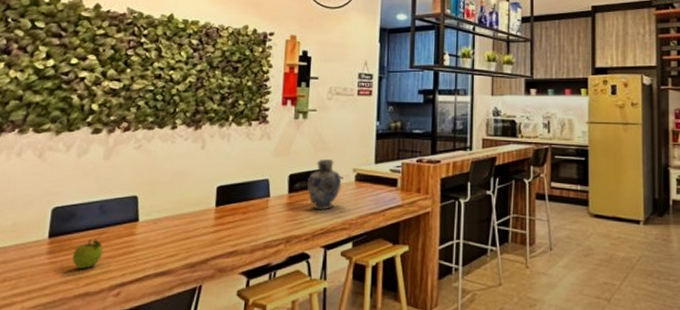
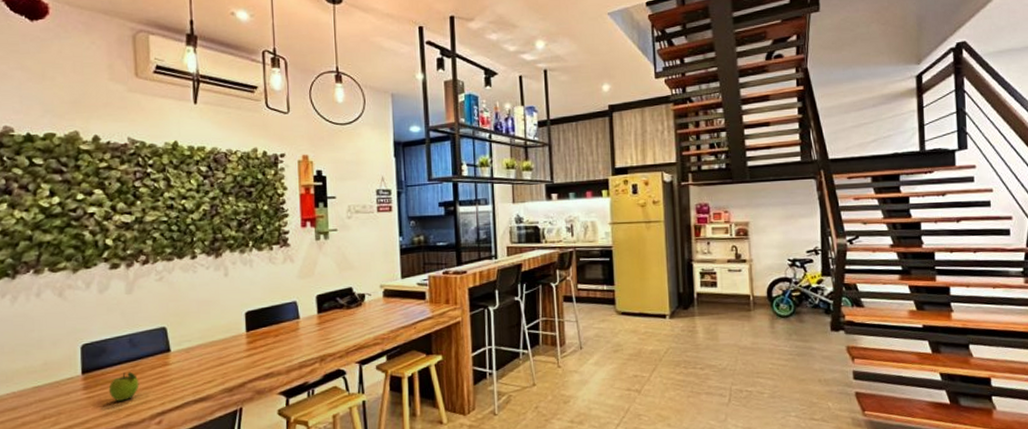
decorative vase: present [307,159,342,211] -> none [336,278,370,328]

